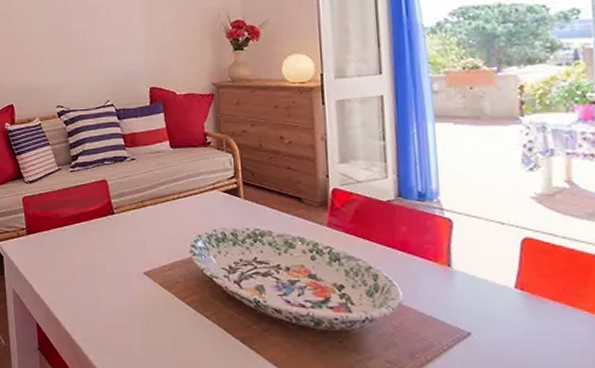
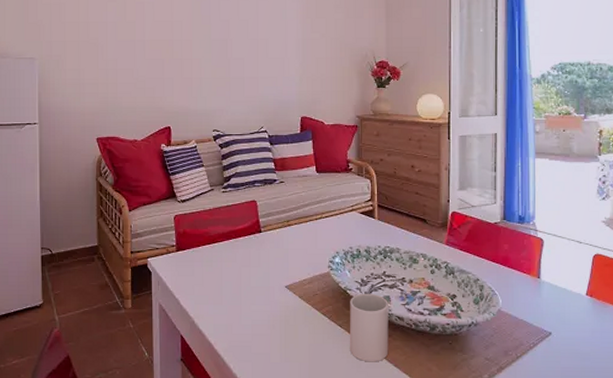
mug: none [217,281,266,360] -> present [349,293,389,362]

